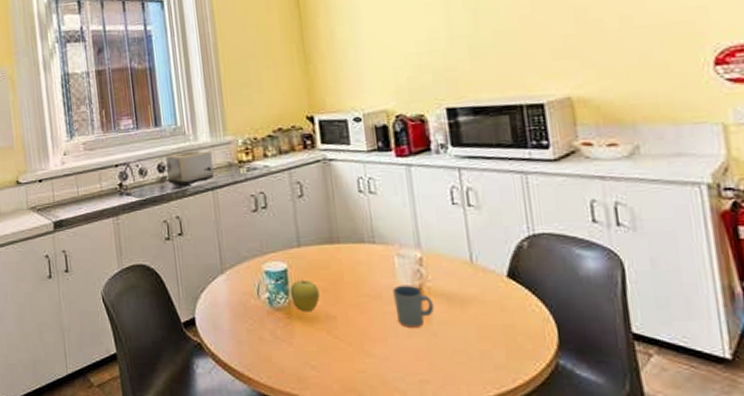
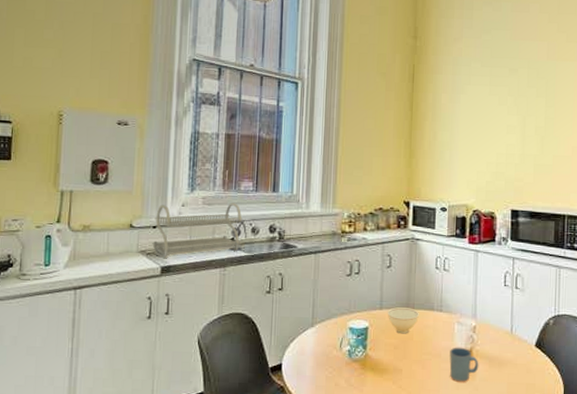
dish rack: none [39,144,130,214] -> present [152,203,242,259]
toaster: present [166,149,215,186] -> none [277,216,320,247]
fruit: present [290,279,320,312] -> none [367,337,392,365]
bowl: none [307,242,347,274] -> present [387,307,419,334]

